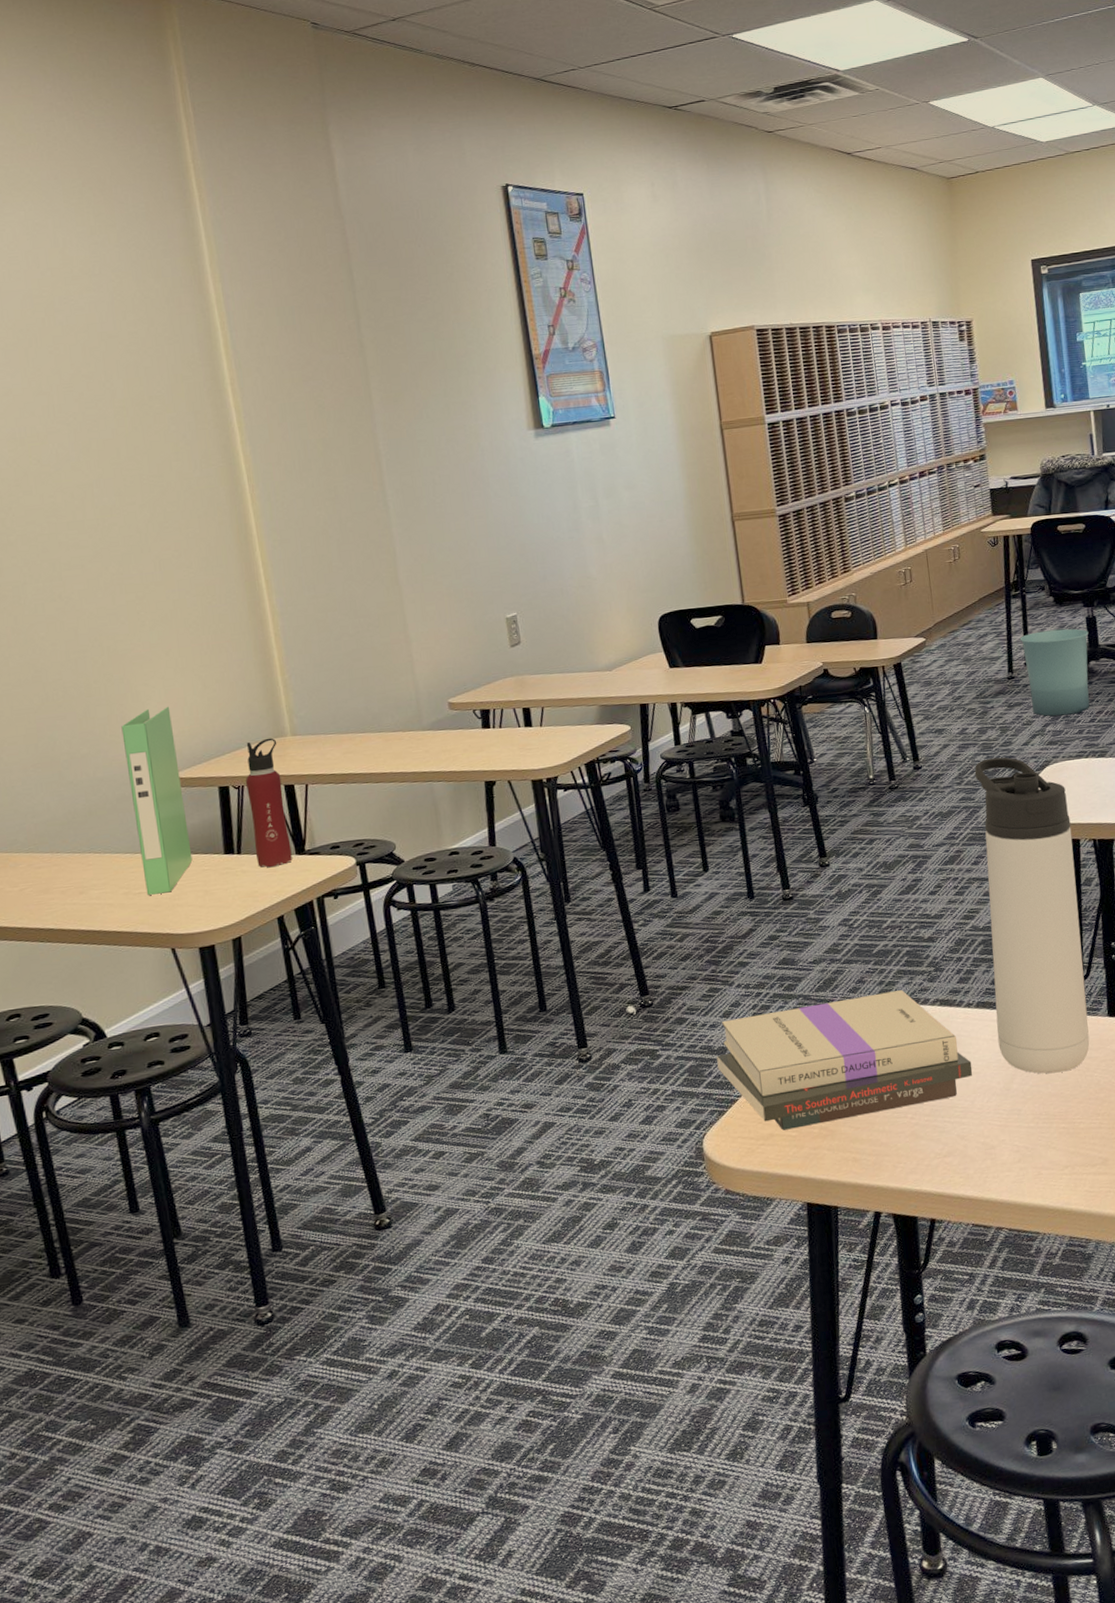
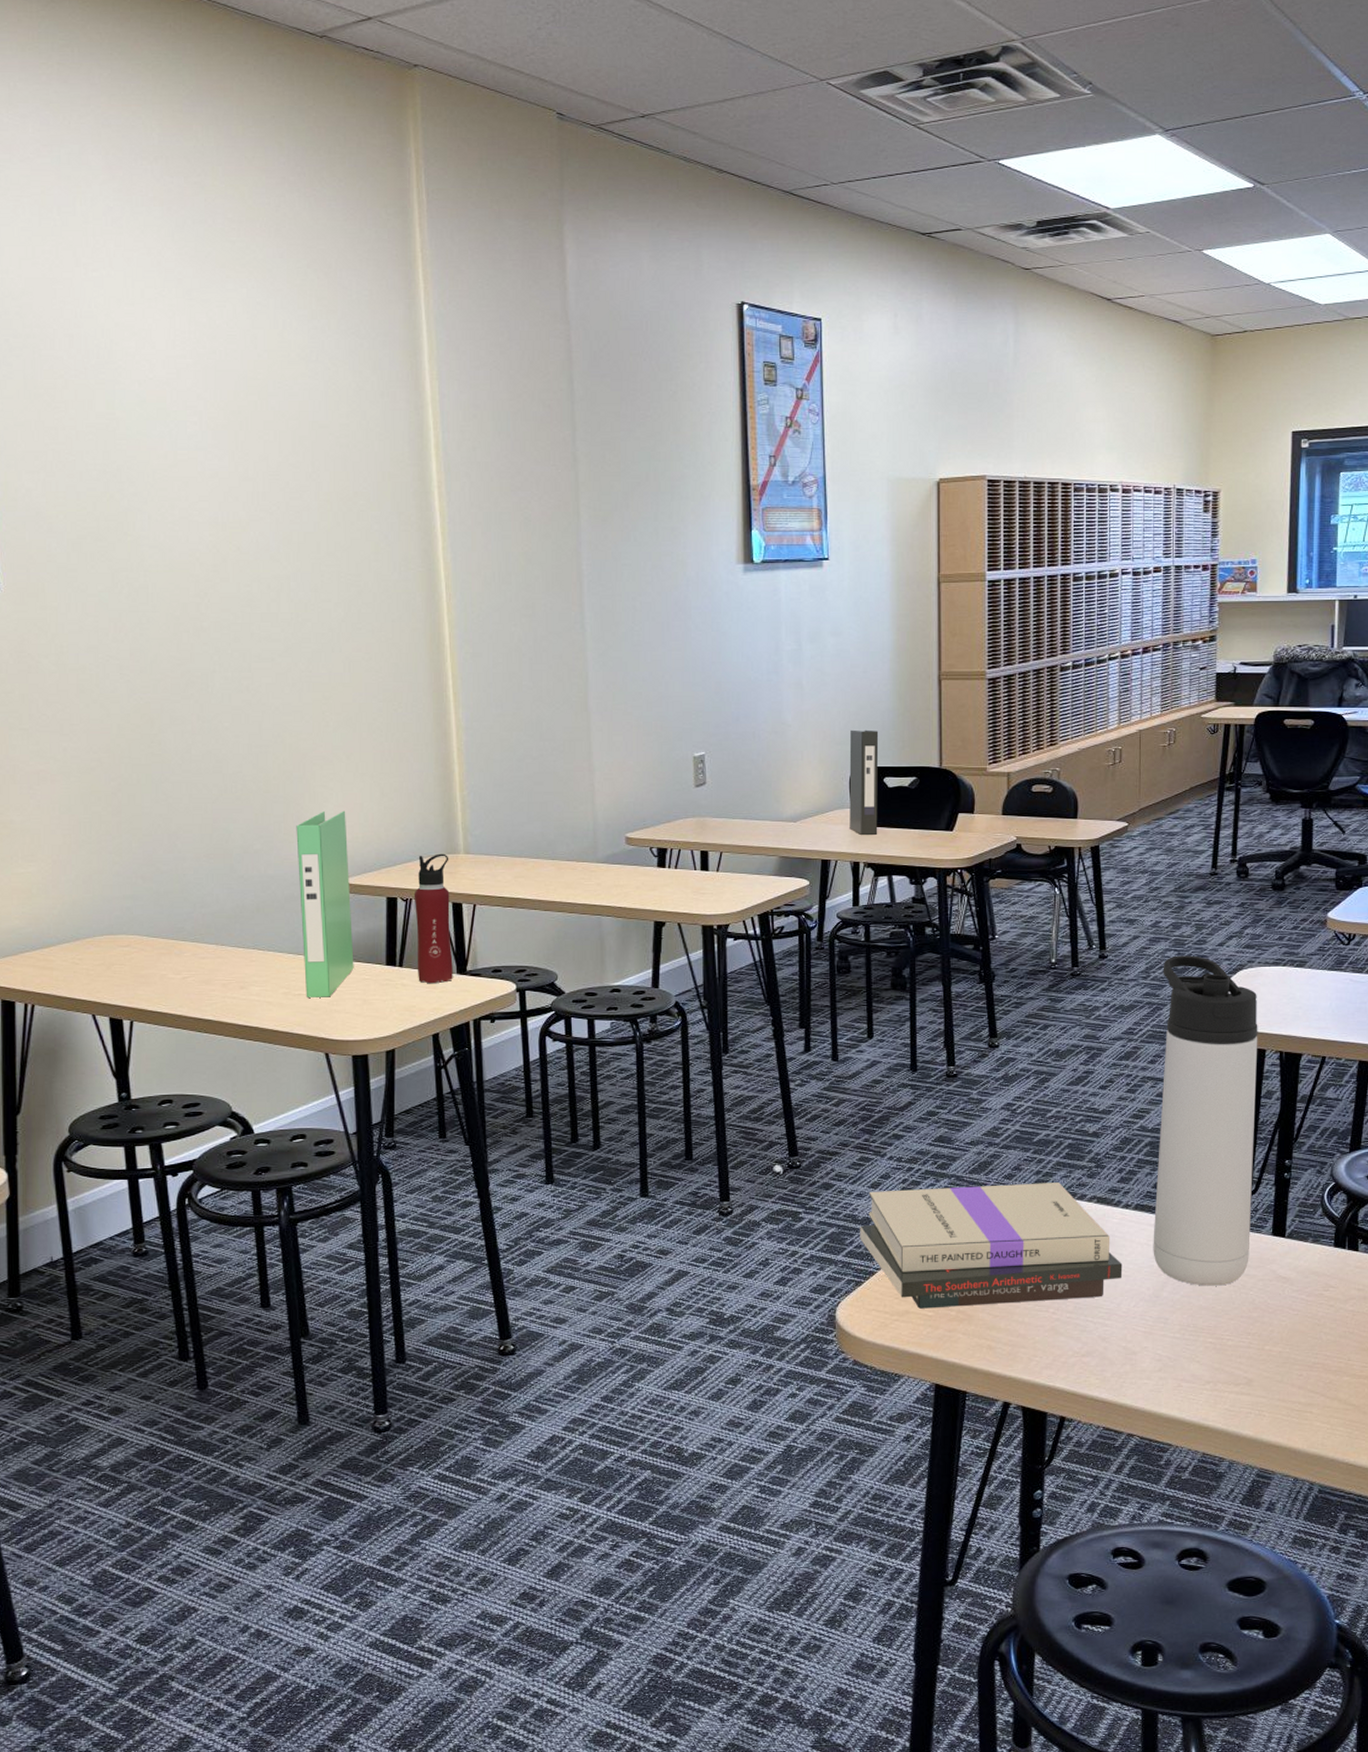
binder: none [654,575,691,677] -> present [849,729,879,836]
waste bin: present [1019,628,1090,716] -> none [1228,828,1303,919]

